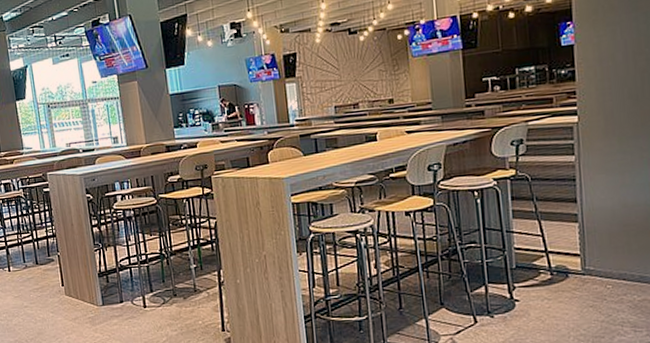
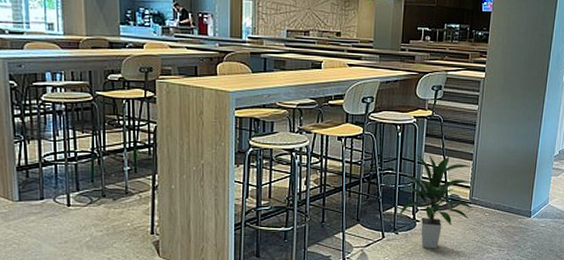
indoor plant: none [490,221,589,333] -> present [398,154,473,249]

